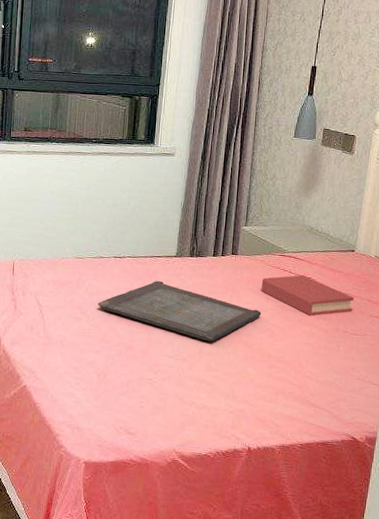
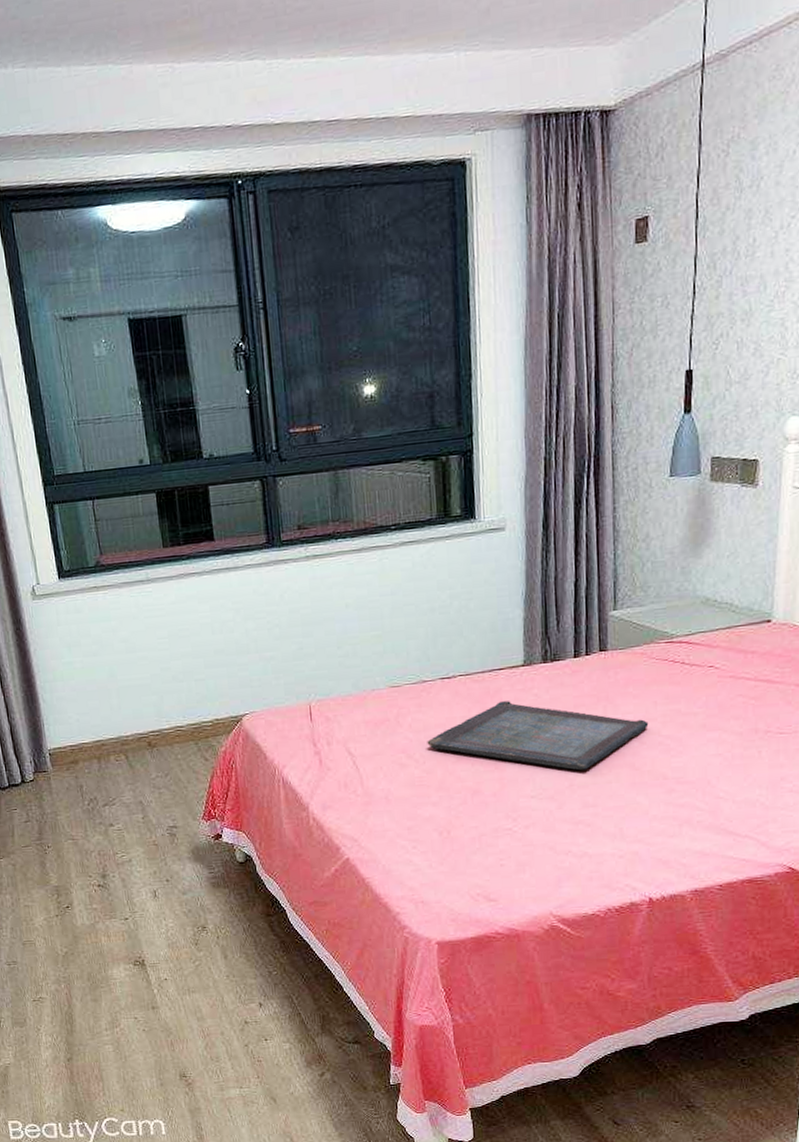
hardback book: present [261,275,354,316] -> none [644,664,776,718]

